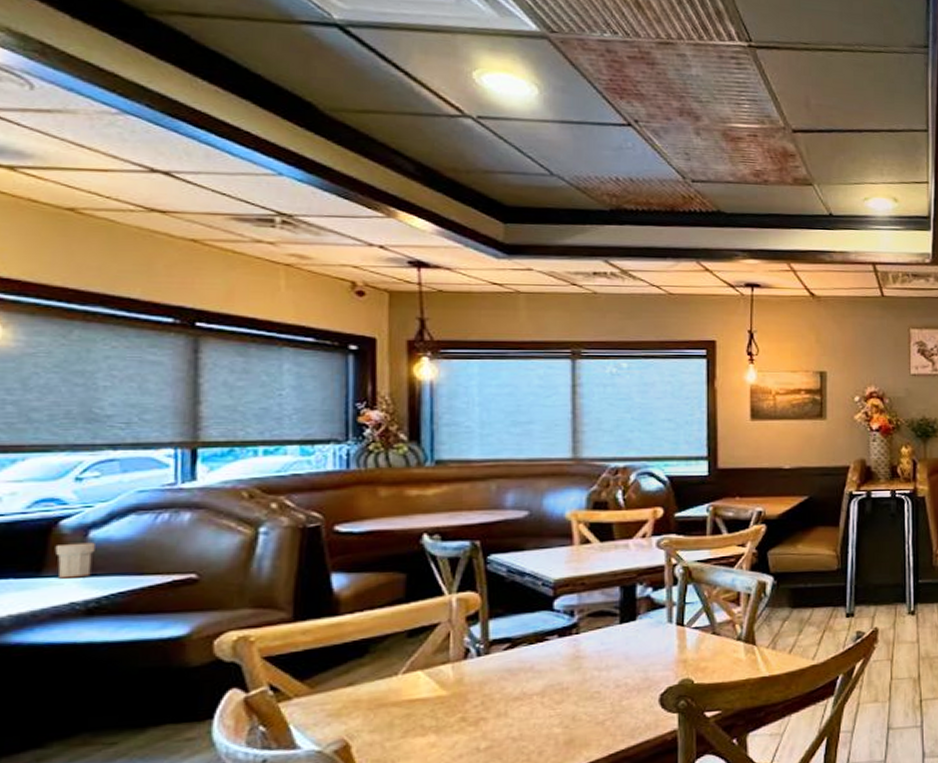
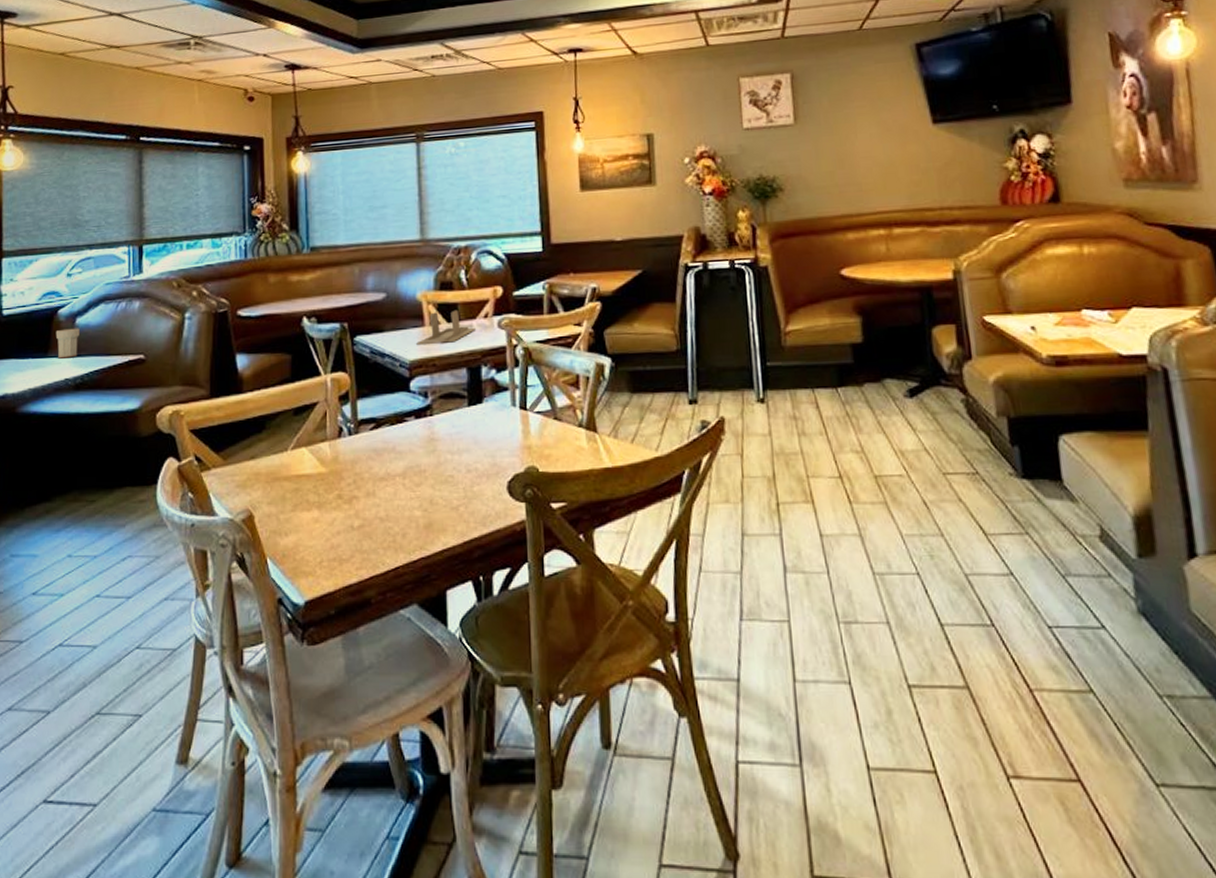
napkin holder: none [563,529,632,565] -> present [416,309,476,346]

